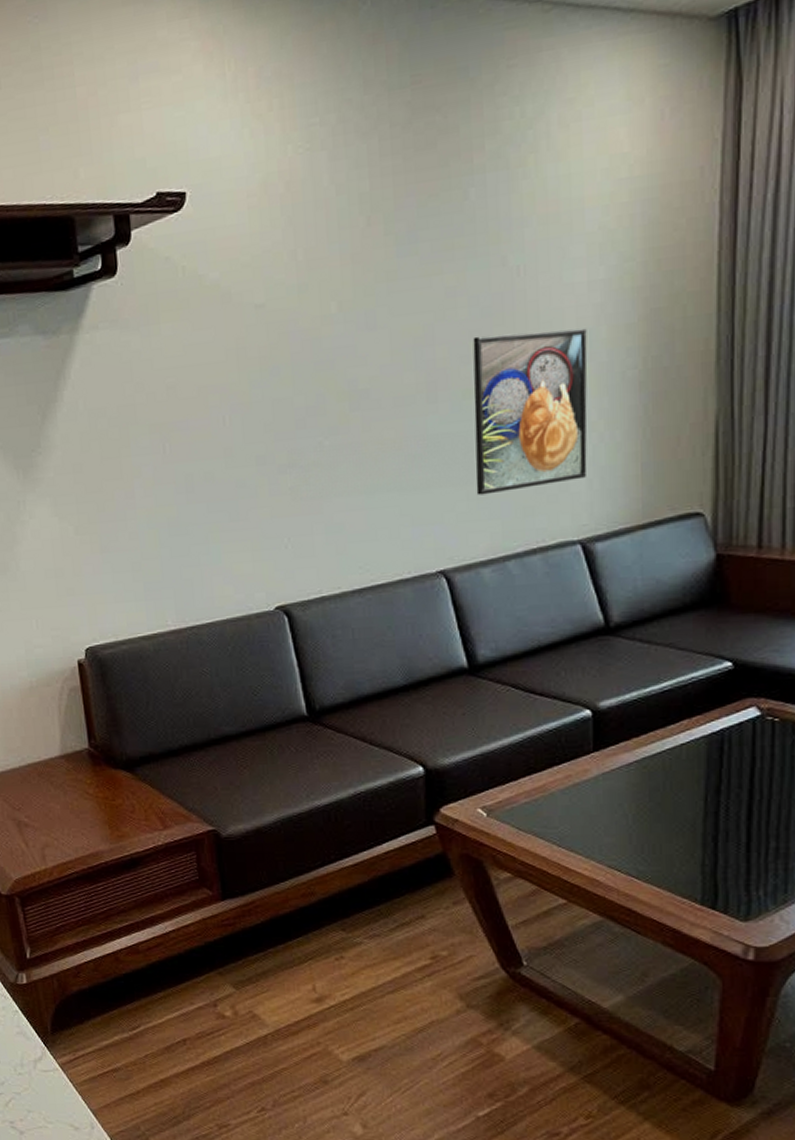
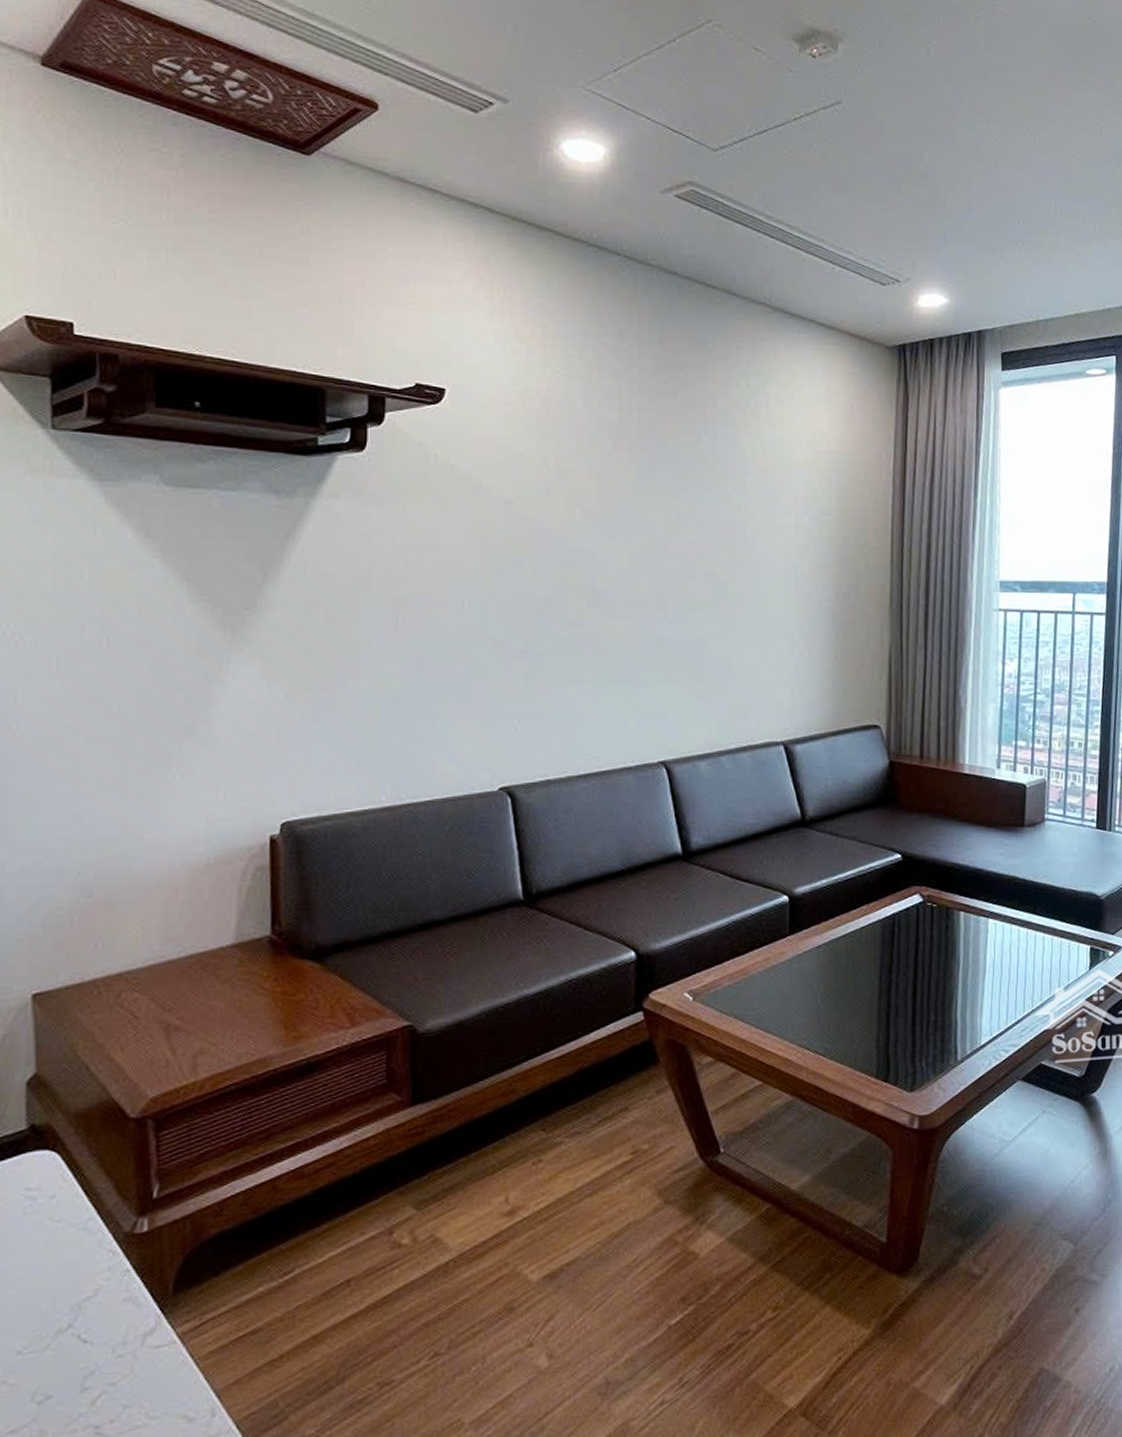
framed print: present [473,328,588,495] -> none [697,557,793,695]

